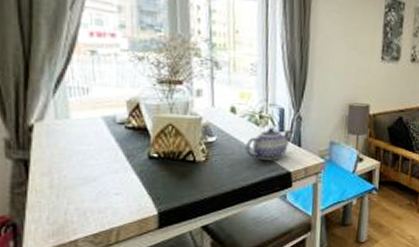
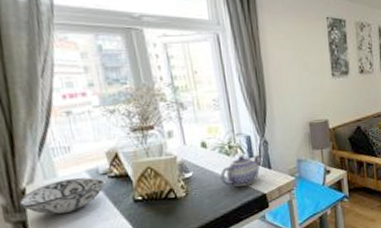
decorative bowl: none [24,122,123,159] -> present [19,177,107,215]

